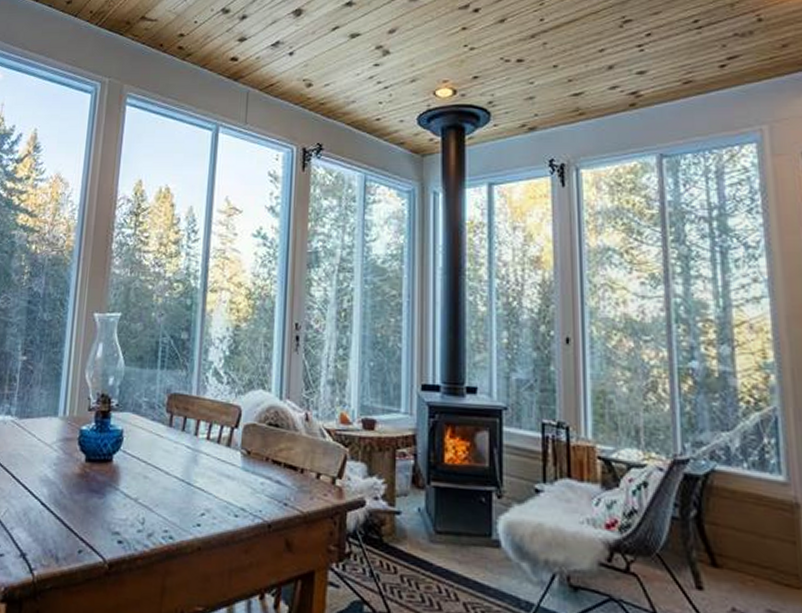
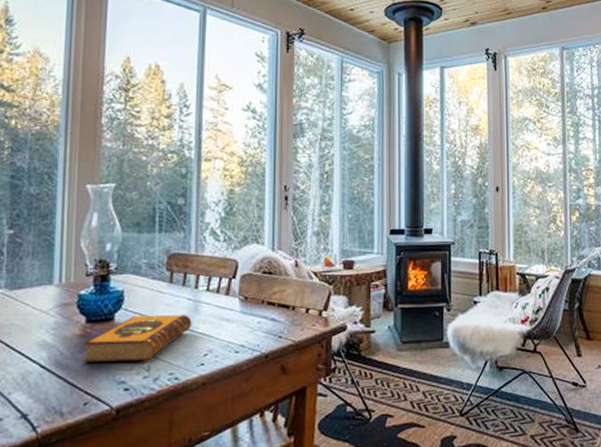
hardback book: none [80,459,190,513] -> present [83,315,192,363]

